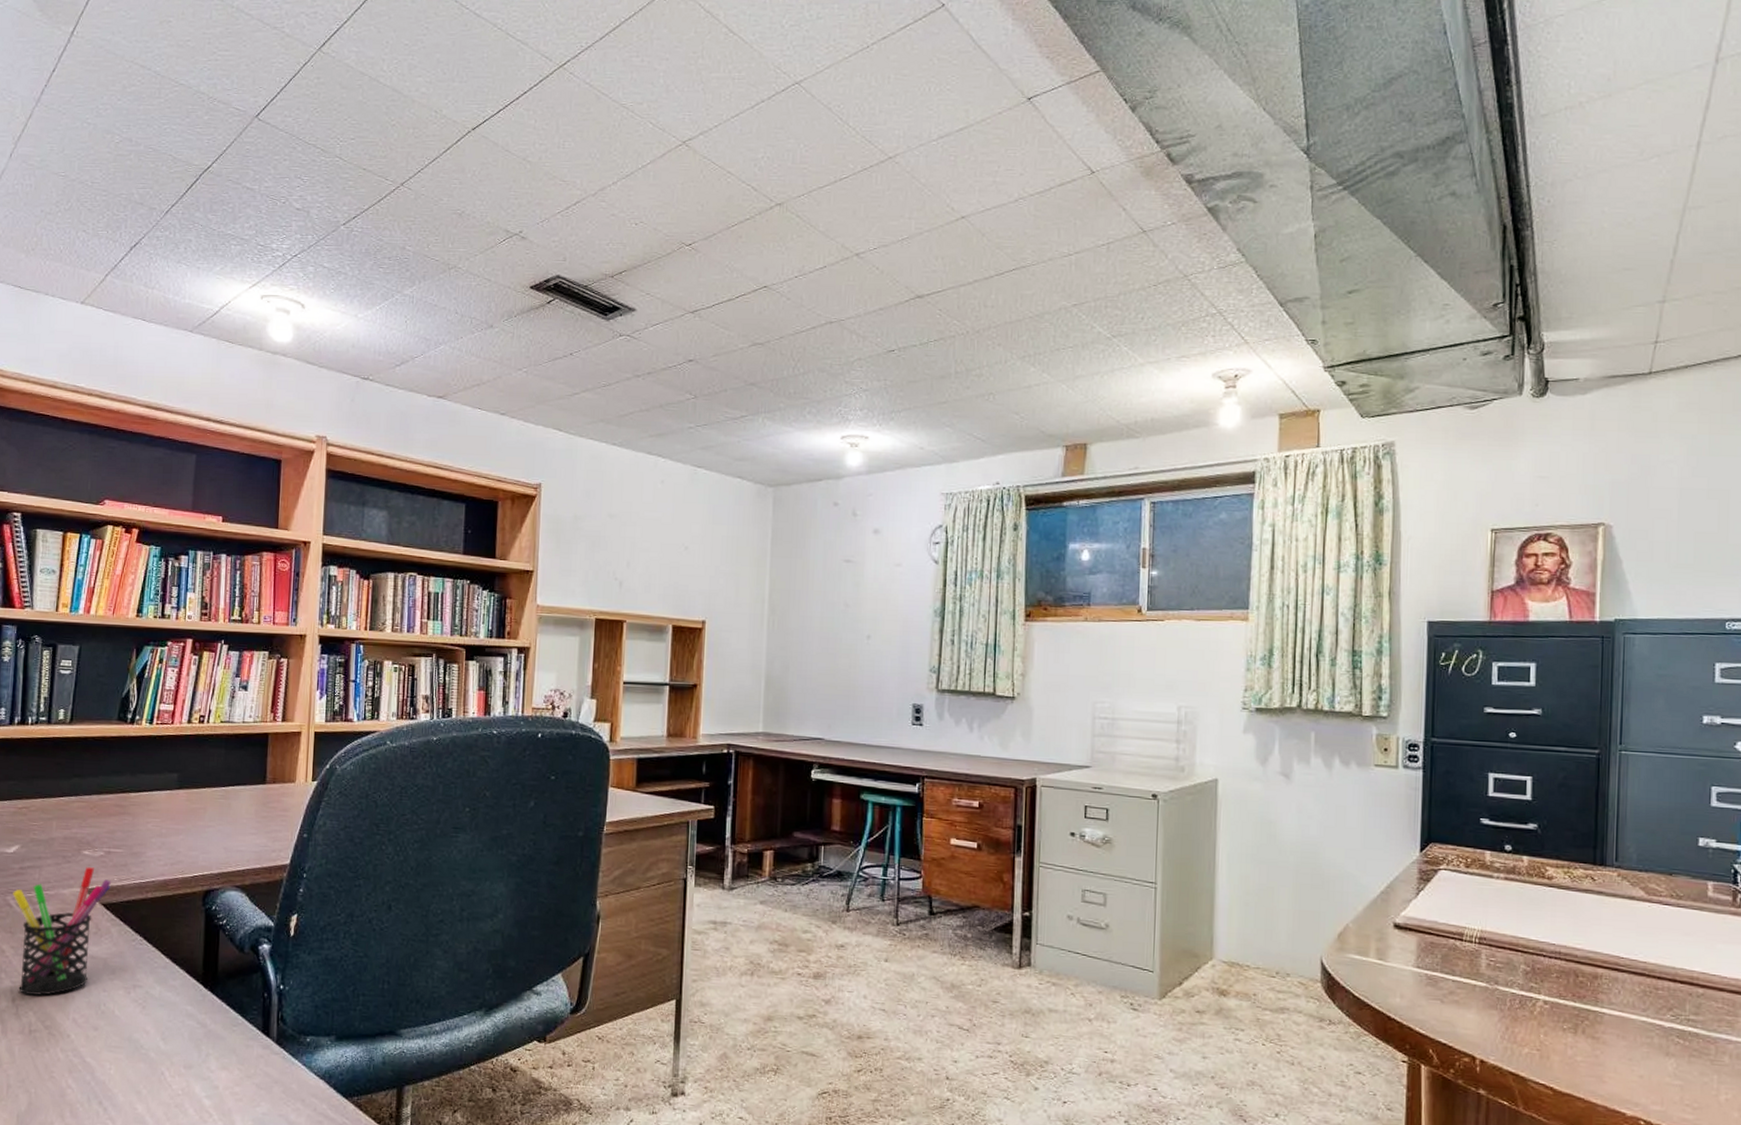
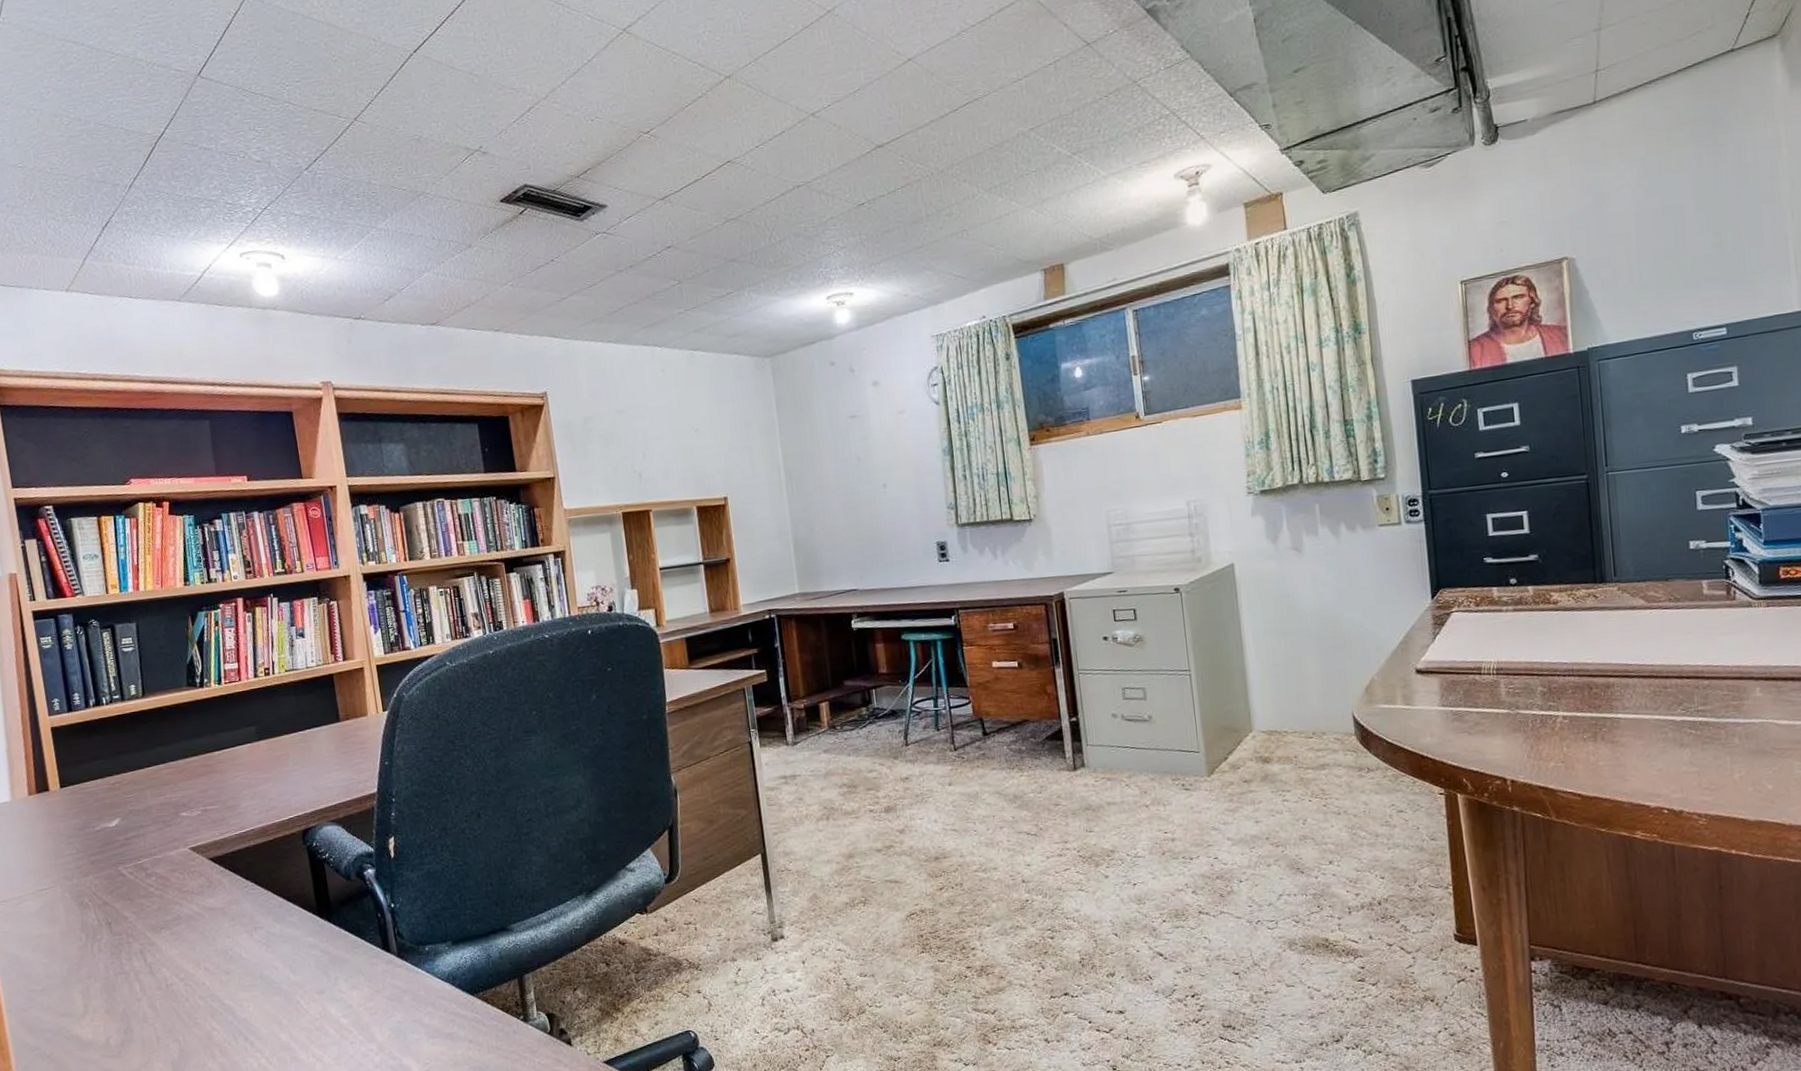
pen holder: present [13,867,111,996] -> none [123,827,214,953]

